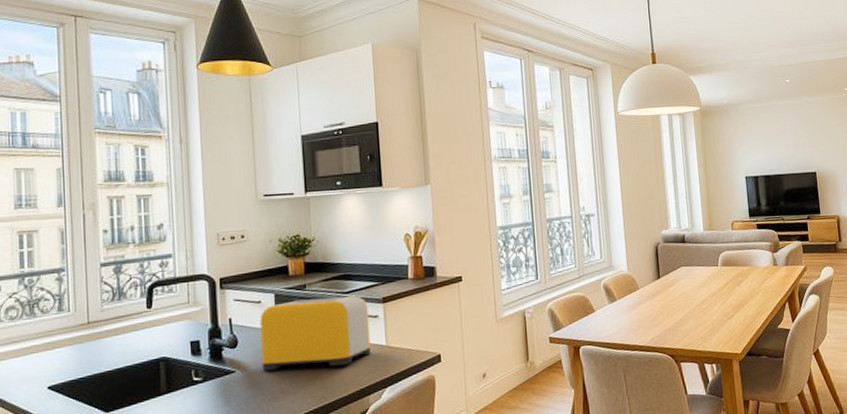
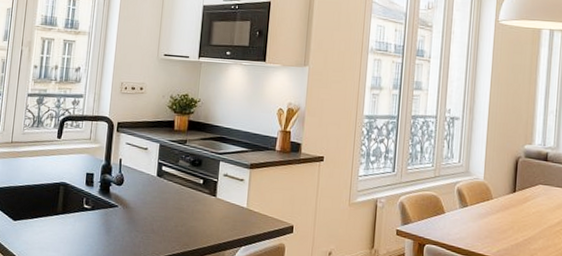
toaster: present [259,296,371,371] -> none [140,152,237,219]

